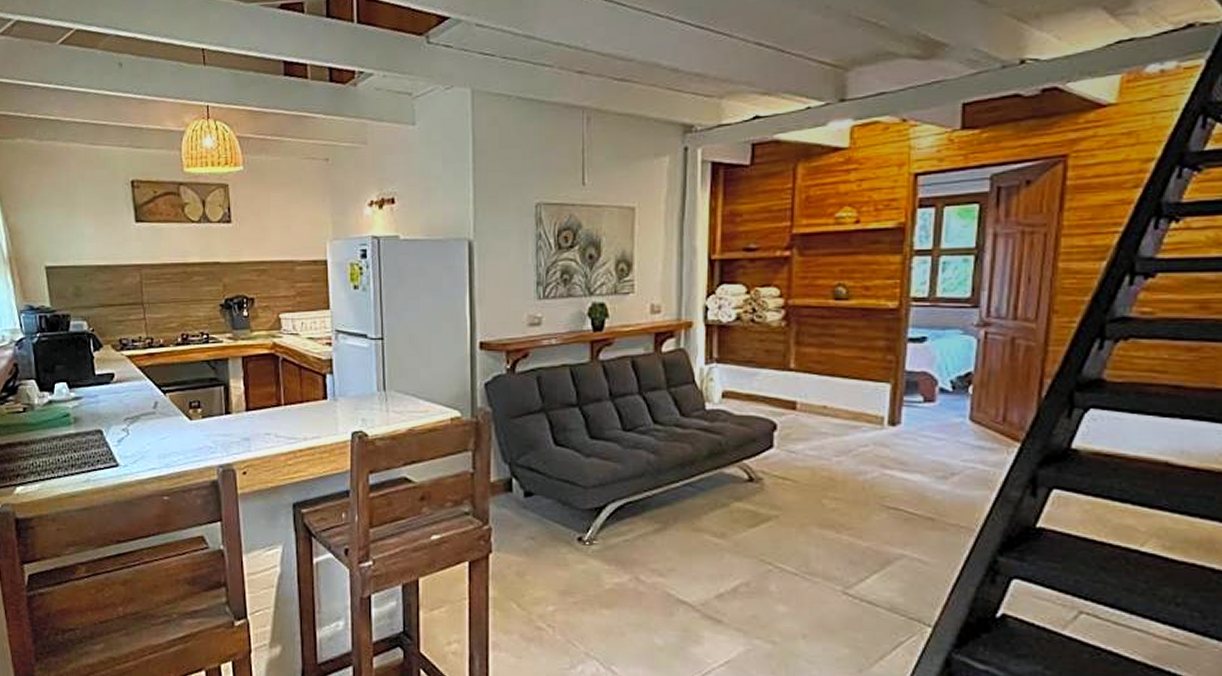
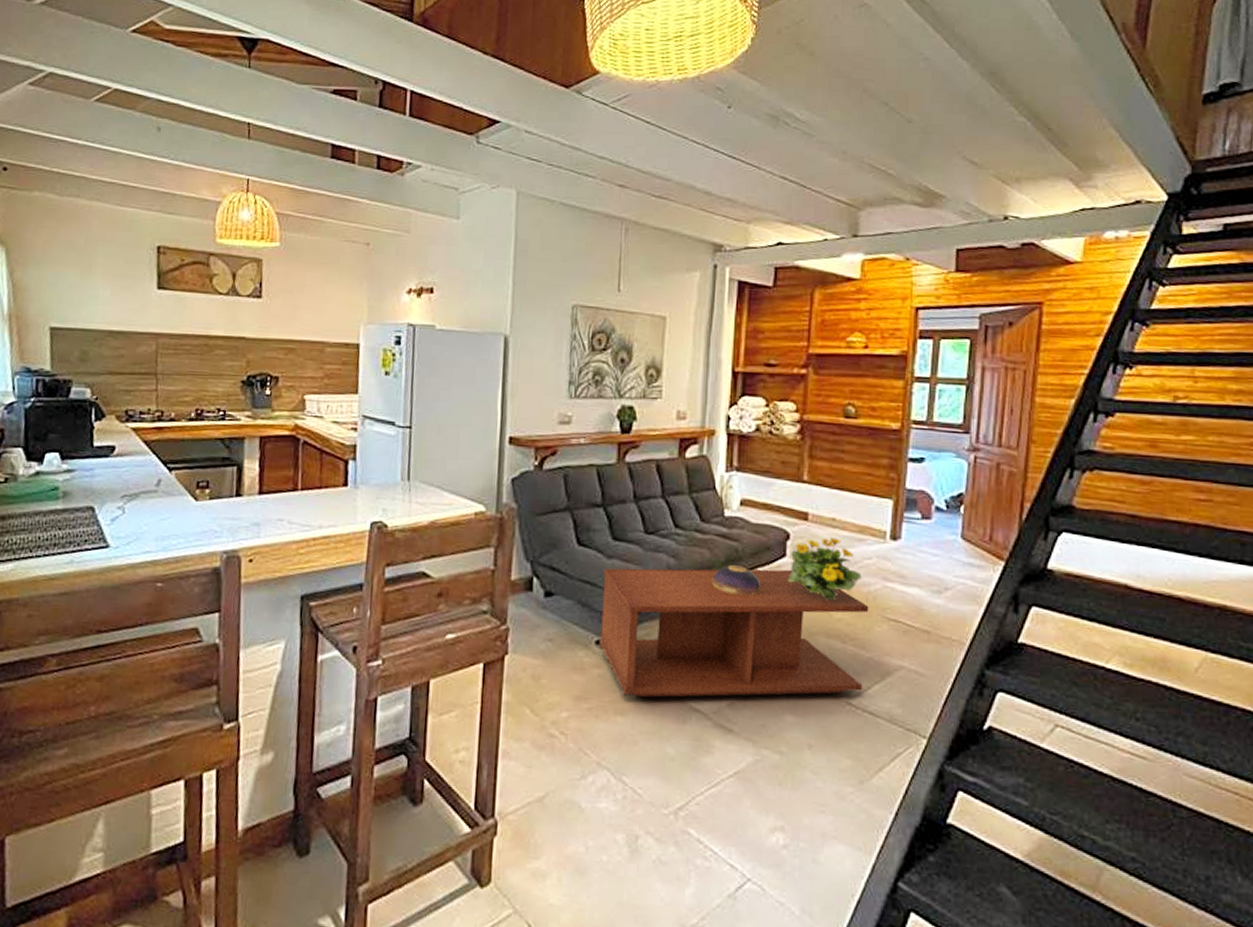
coffee table: none [583,461,866,591] -> present [600,568,869,698]
decorative bowl: none [695,459,748,488] -> present [712,565,762,596]
flowering plant: none [775,426,857,491] -> present [787,537,862,601]

